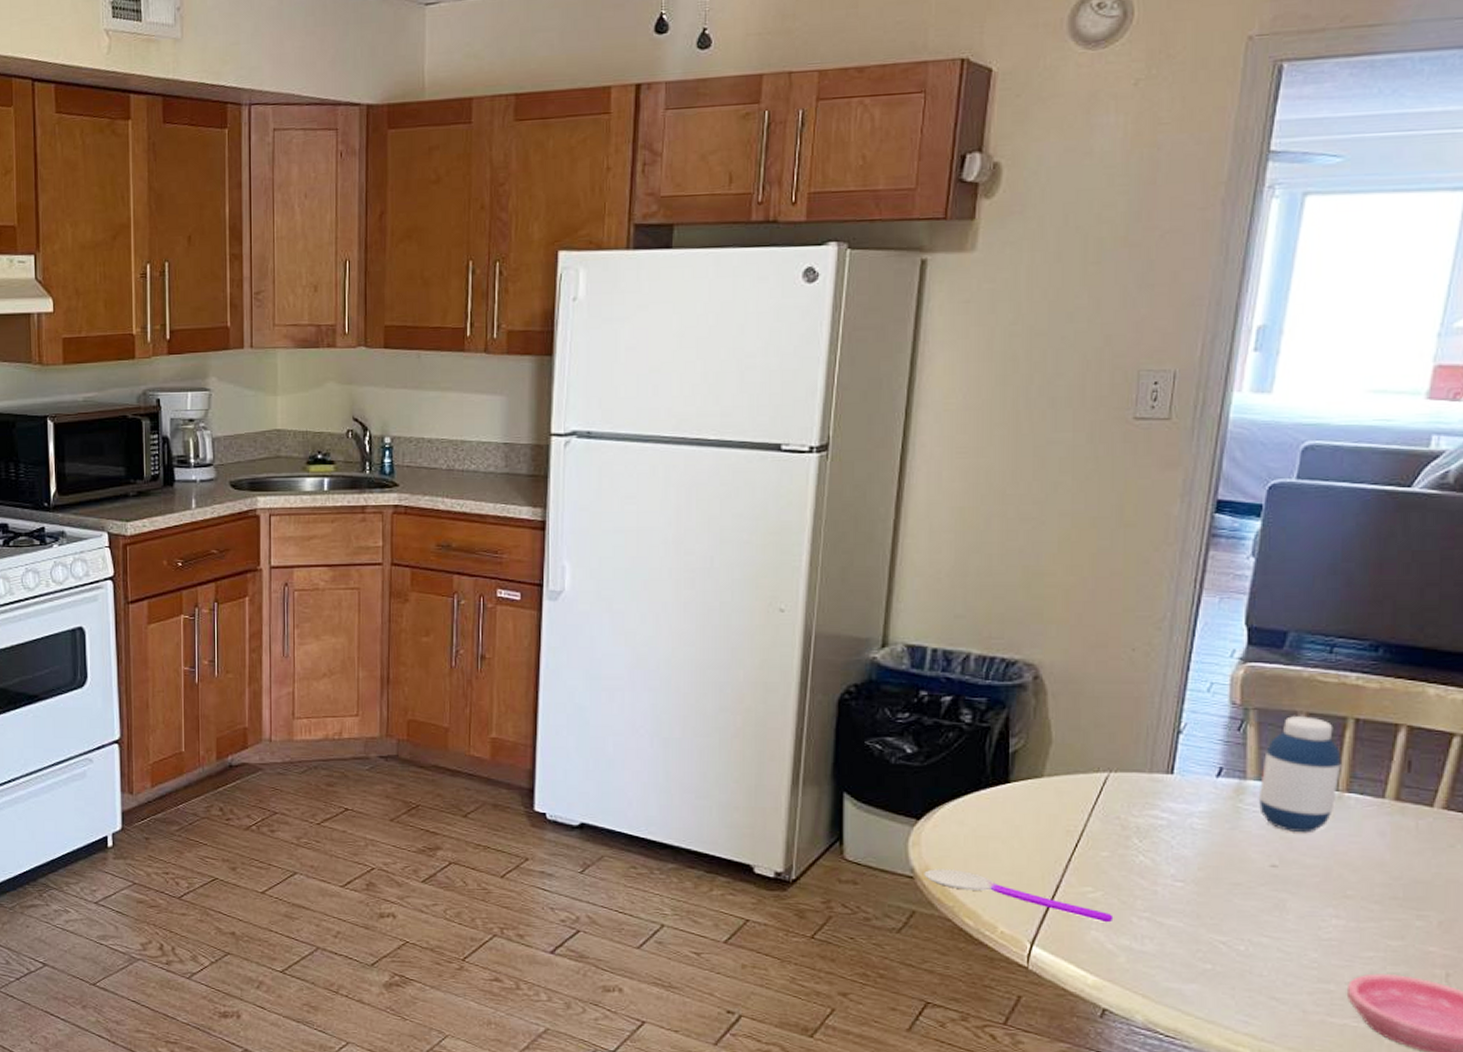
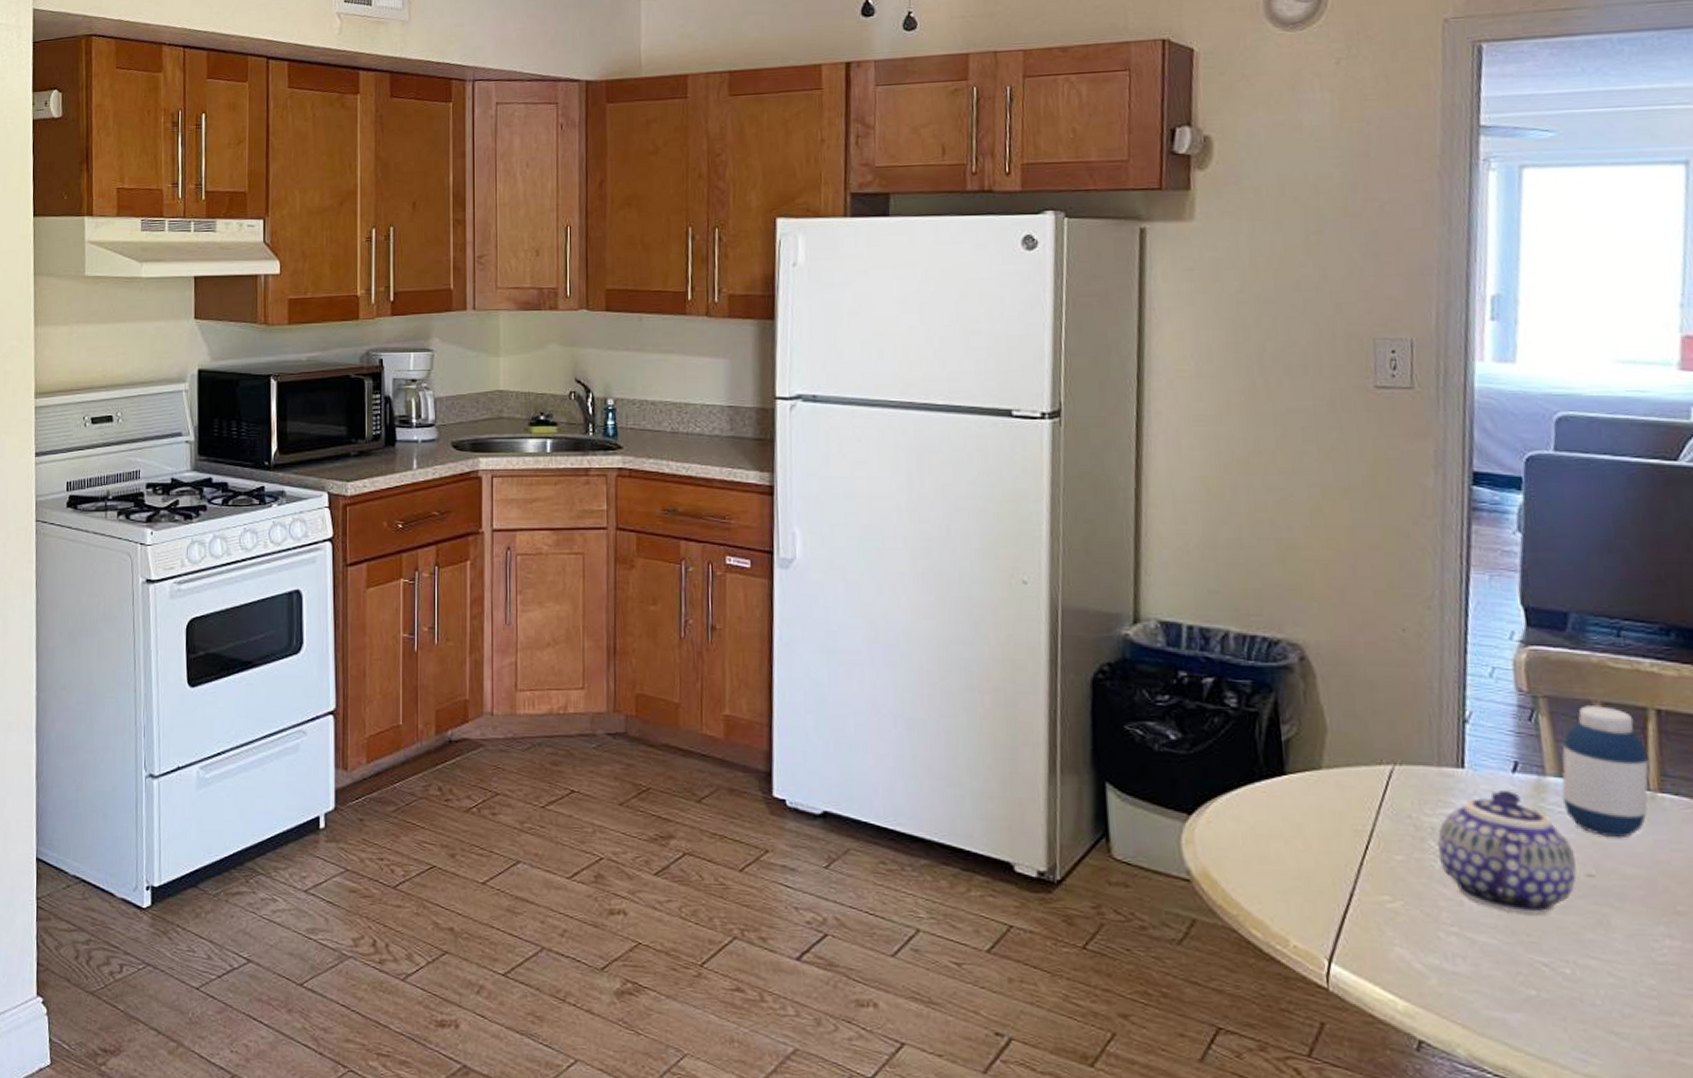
spoon: present [924,869,1114,923] -> none [1201,871,1419,938]
teapot: none [1141,793,1262,900] -> present [1438,790,1577,914]

